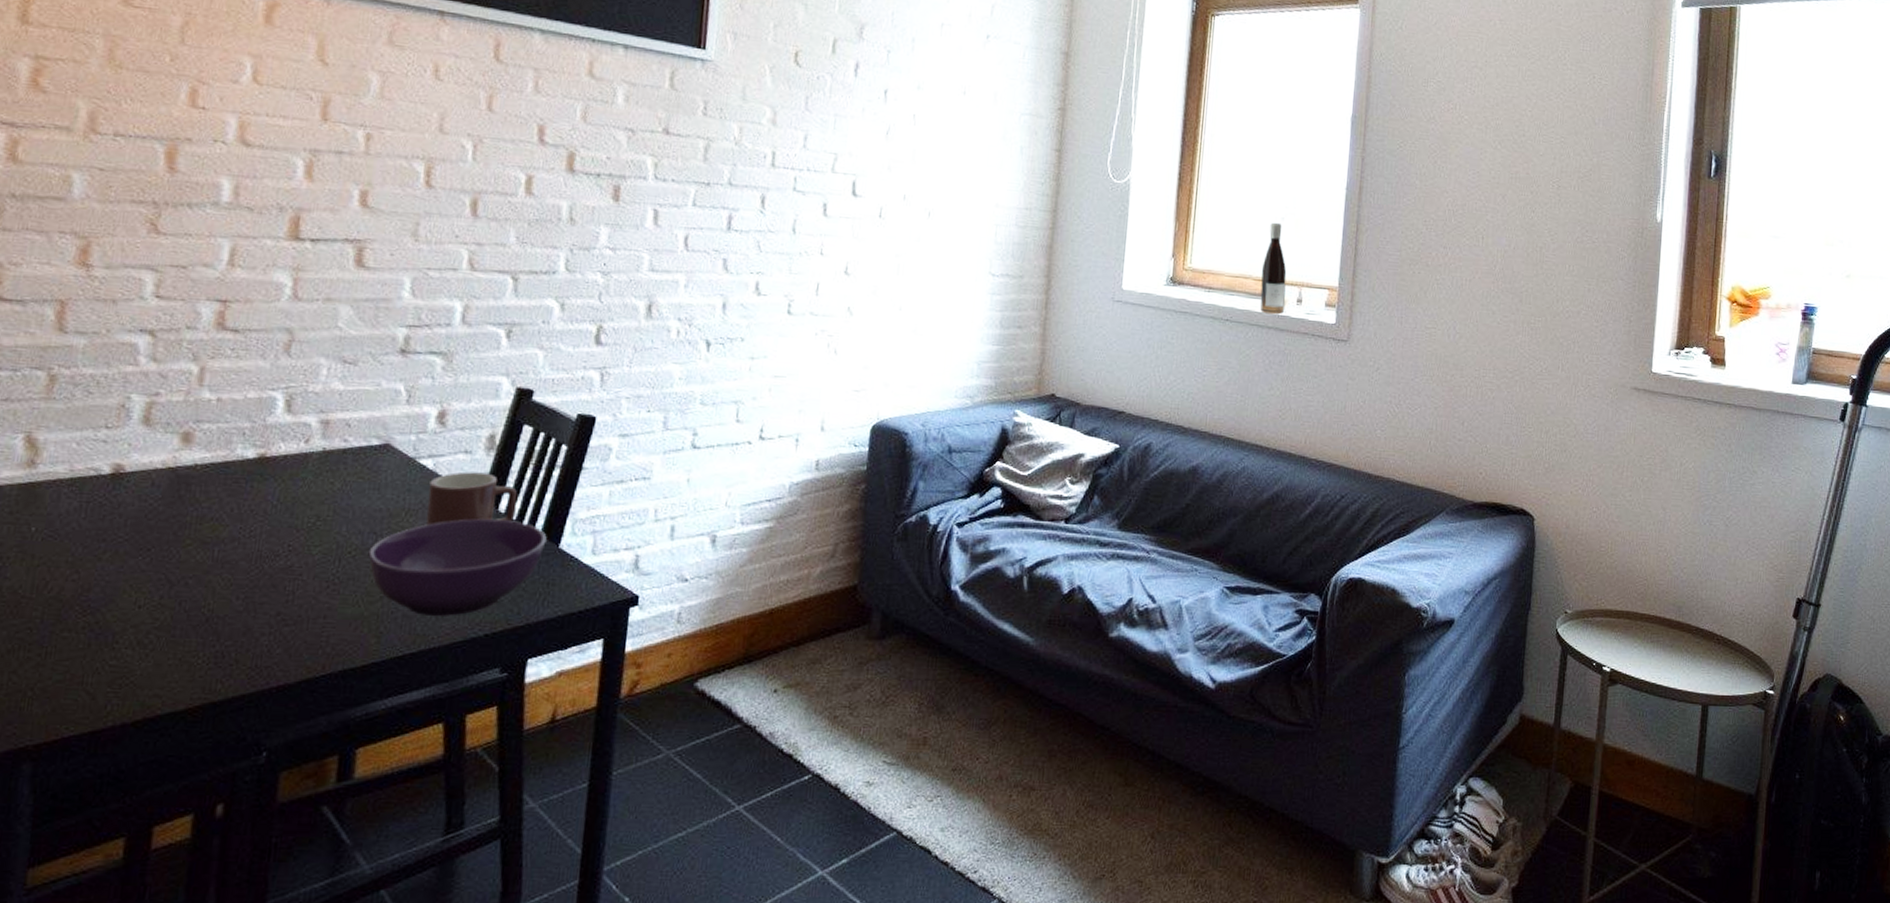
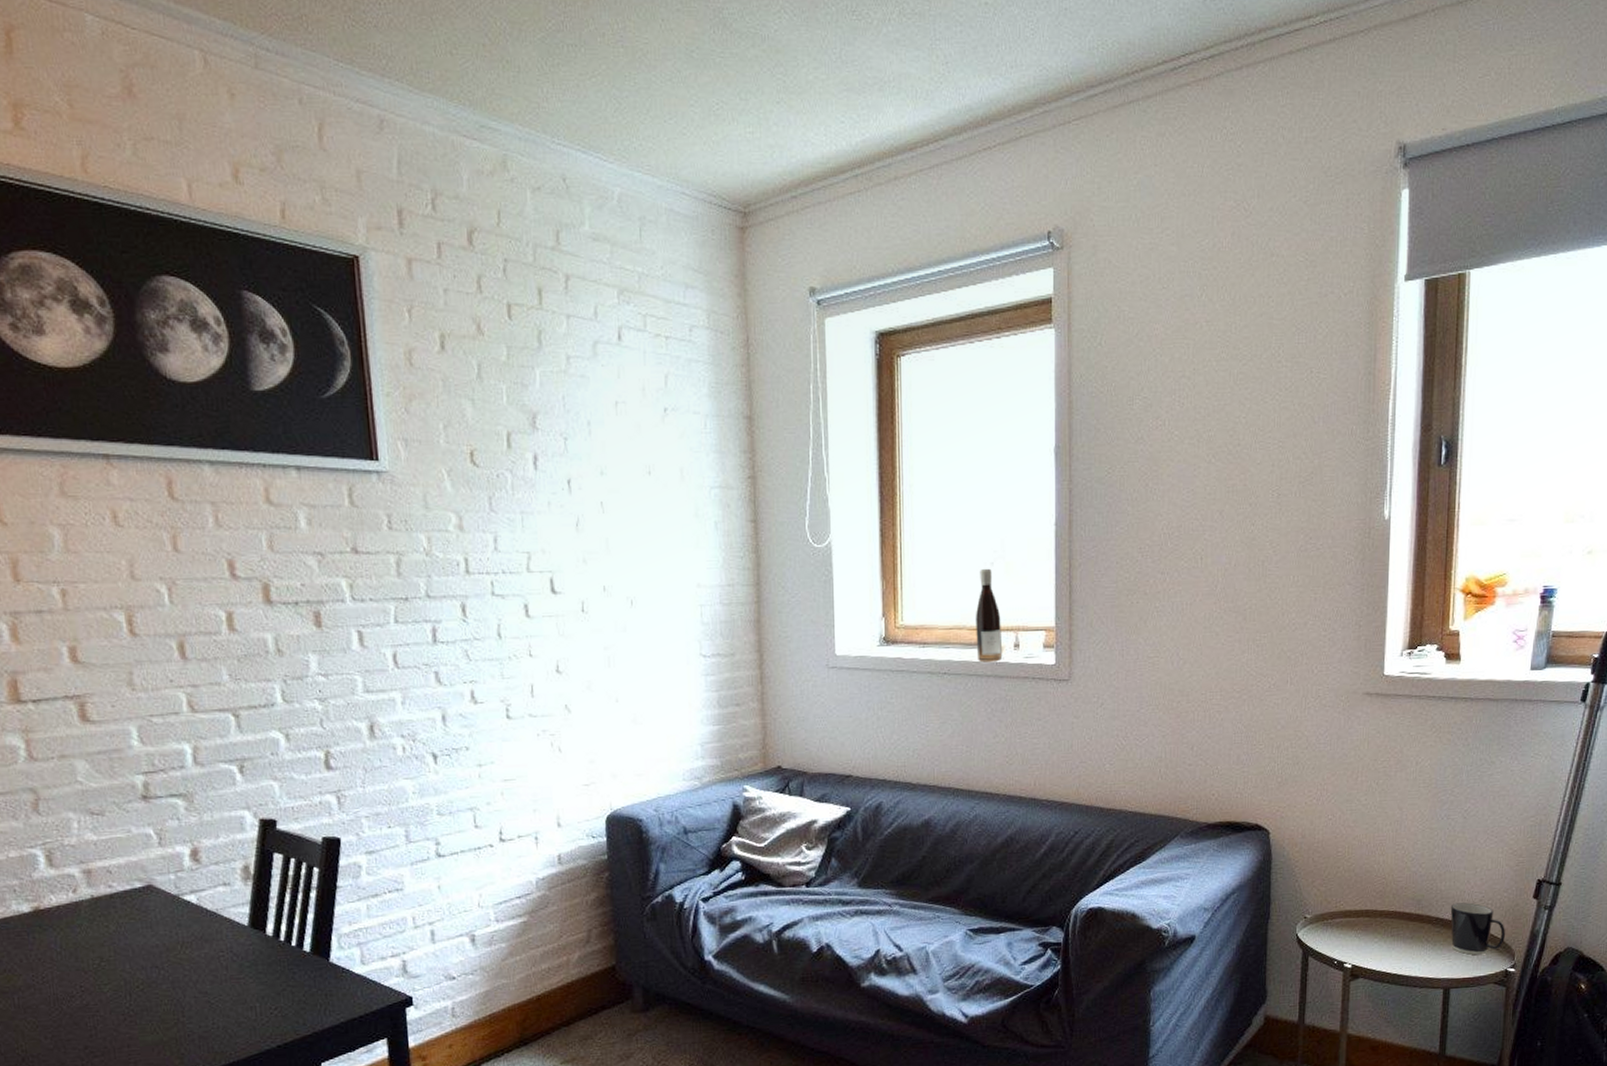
bowl: present [368,518,547,616] -> none [154,942,317,1035]
mug: present [425,471,518,526] -> none [197,901,283,955]
mug: none [1710,614,1765,673] -> present [1450,902,1505,956]

